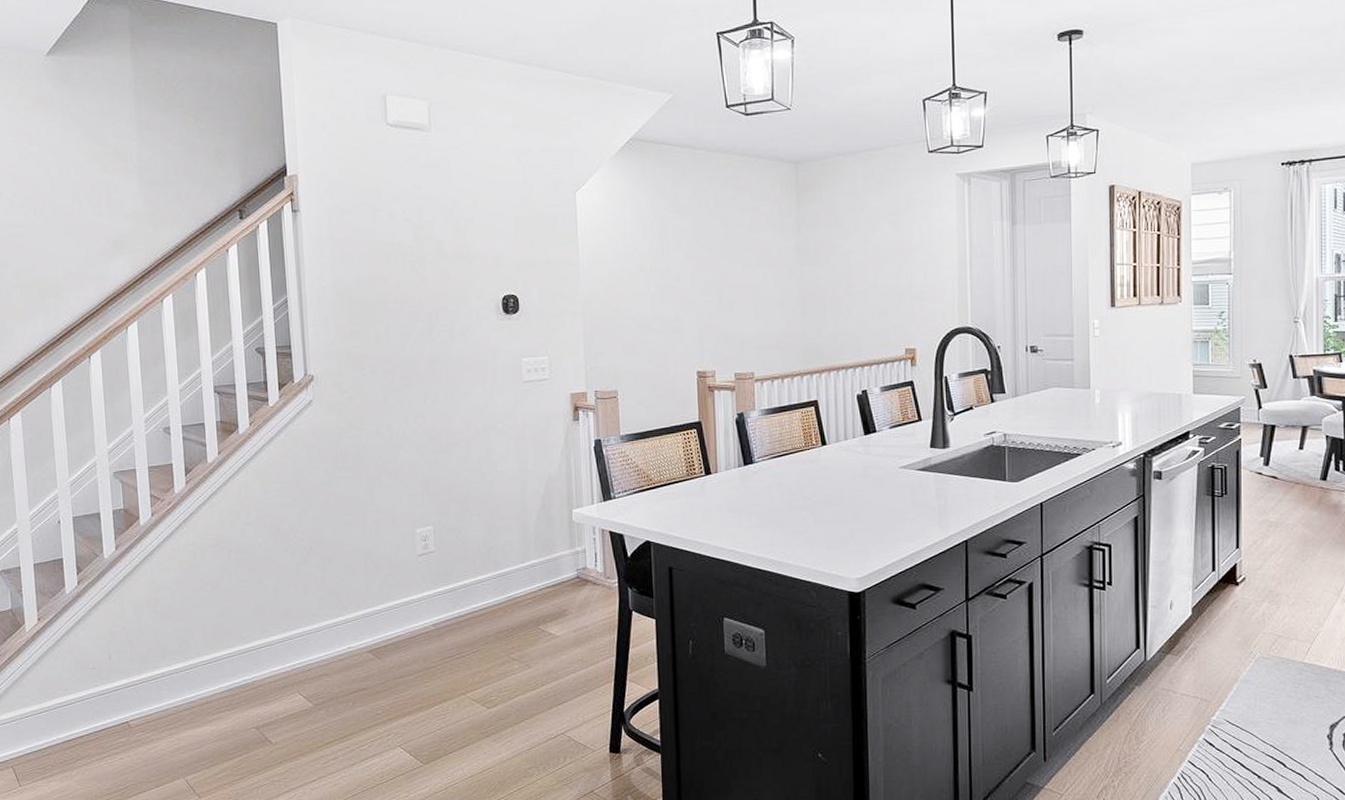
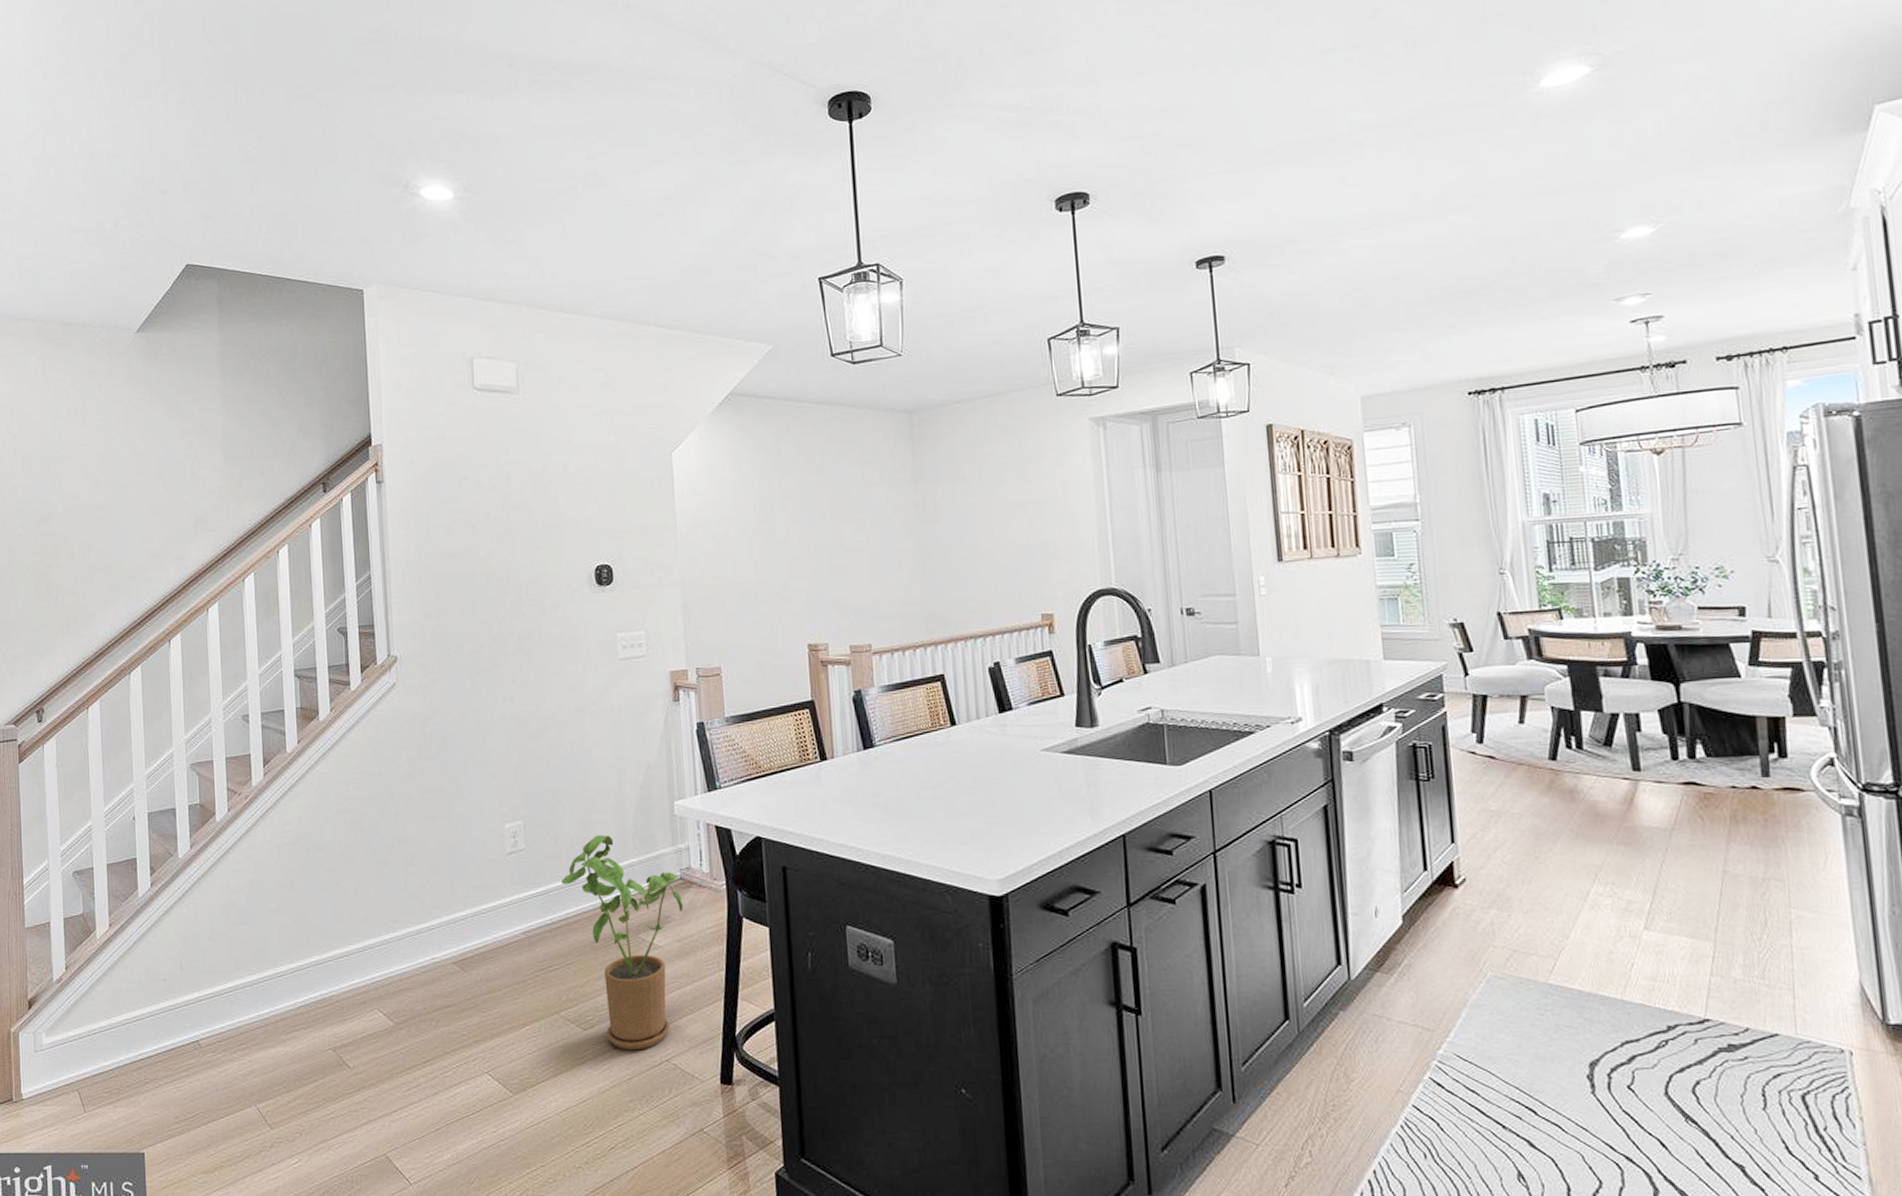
house plant: none [468,539,580,726] -> present [561,835,684,1051]

